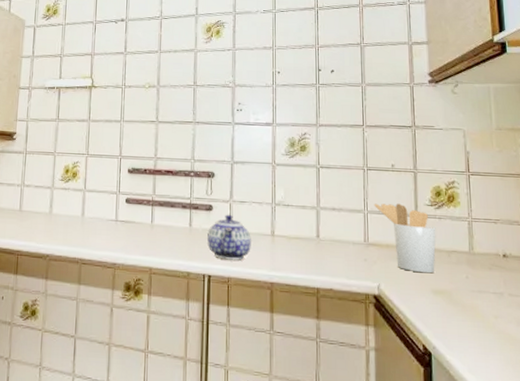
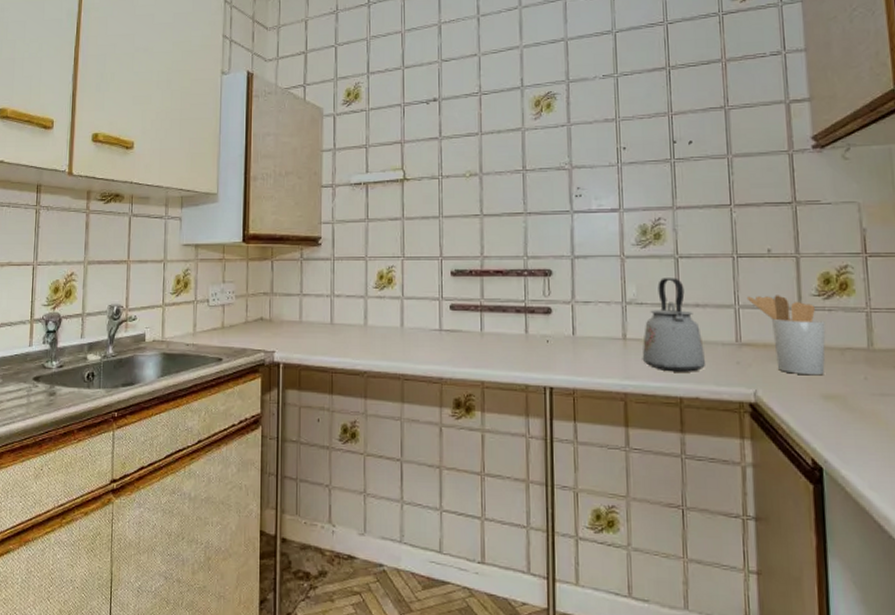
teapot: present [207,214,251,261] -> none [547,317,599,369]
kettle: none [287,184,340,267] -> present [642,278,706,372]

